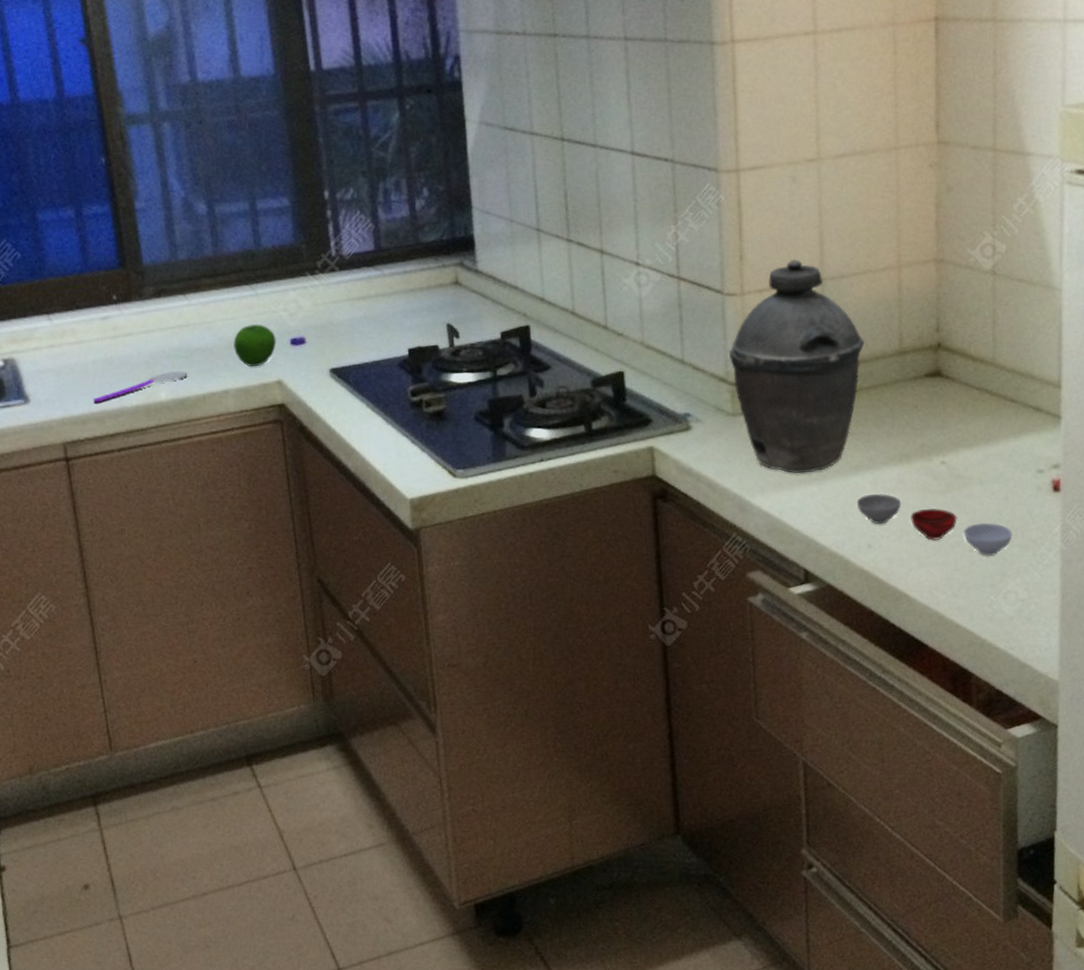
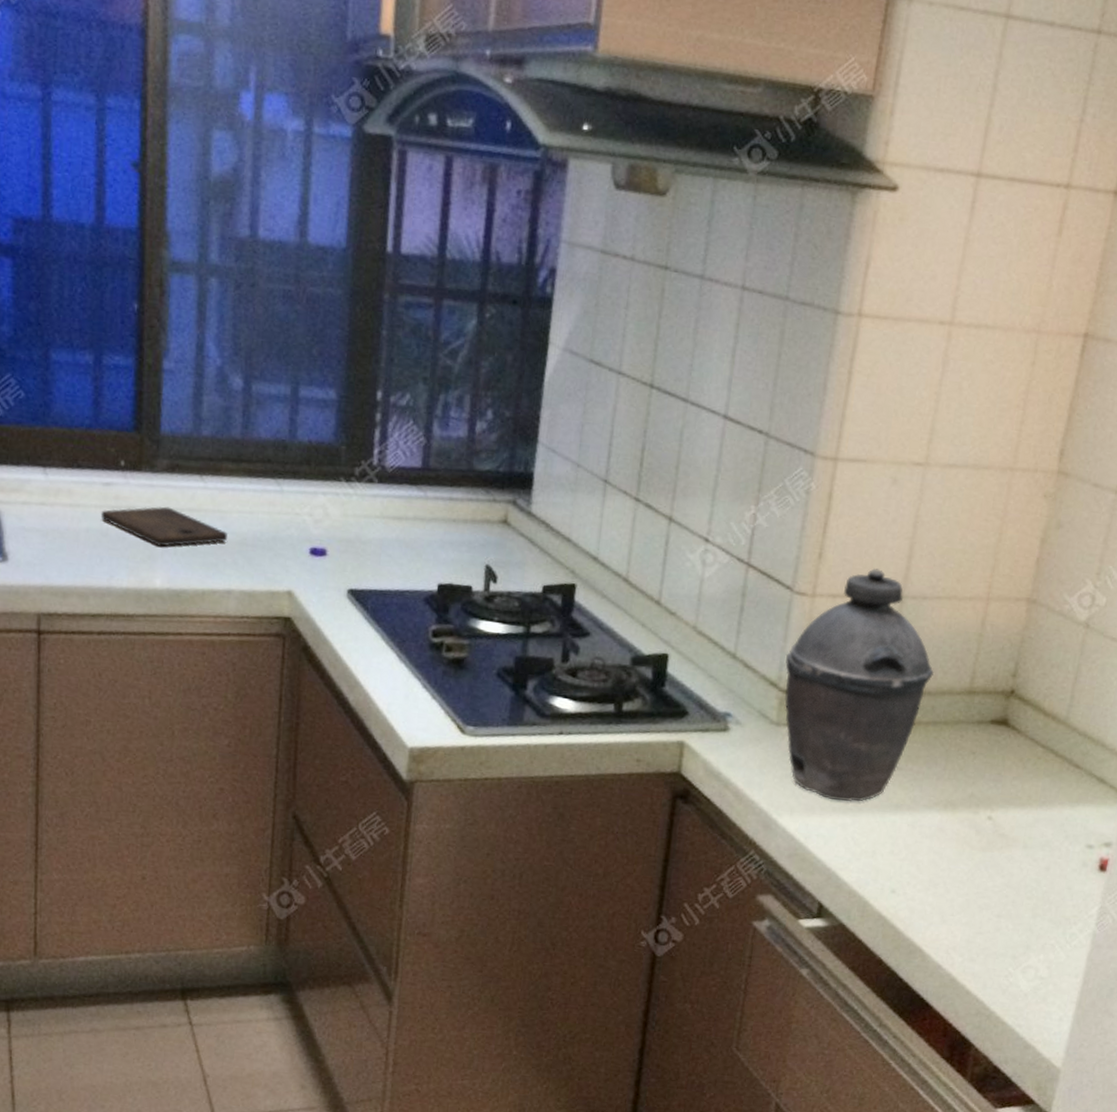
spoon: present [93,371,188,403] -> none [79,557,189,577]
cutting board: none [103,327,217,364] -> present [100,506,229,547]
apple: present [233,323,277,367] -> none [246,522,295,571]
bowl: present [856,493,1012,556] -> none [889,836,1047,926]

